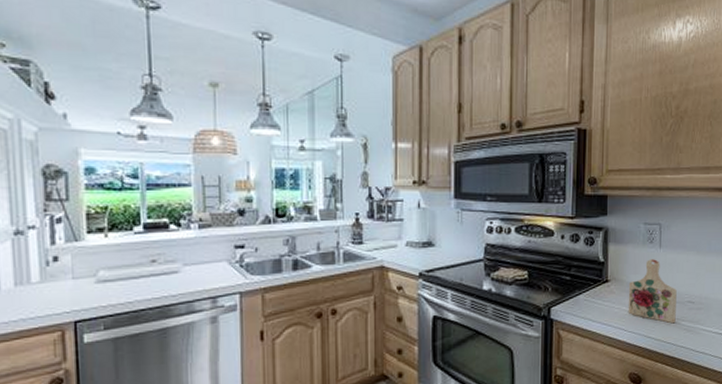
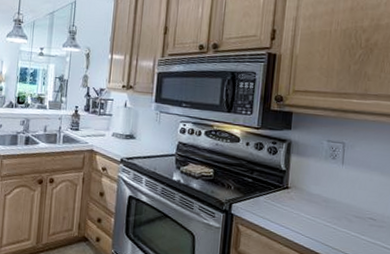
cutting board: present [628,259,677,324] -> none [306,173,358,237]

